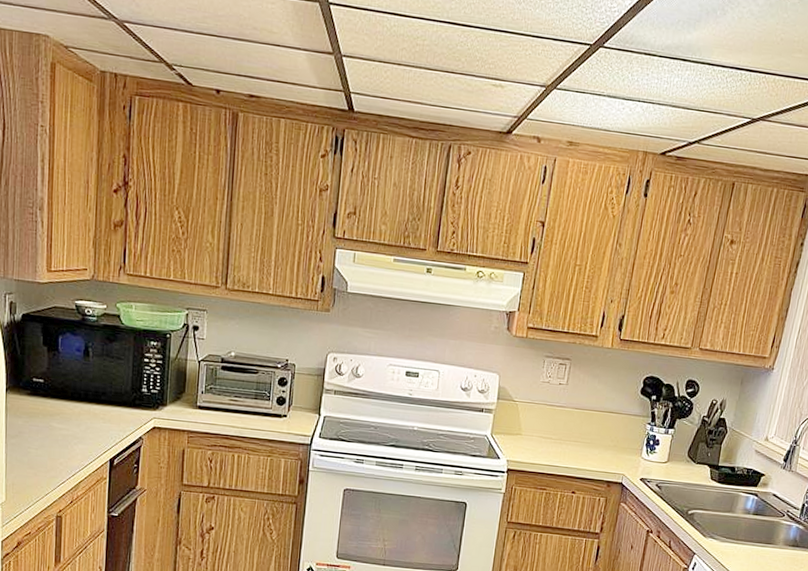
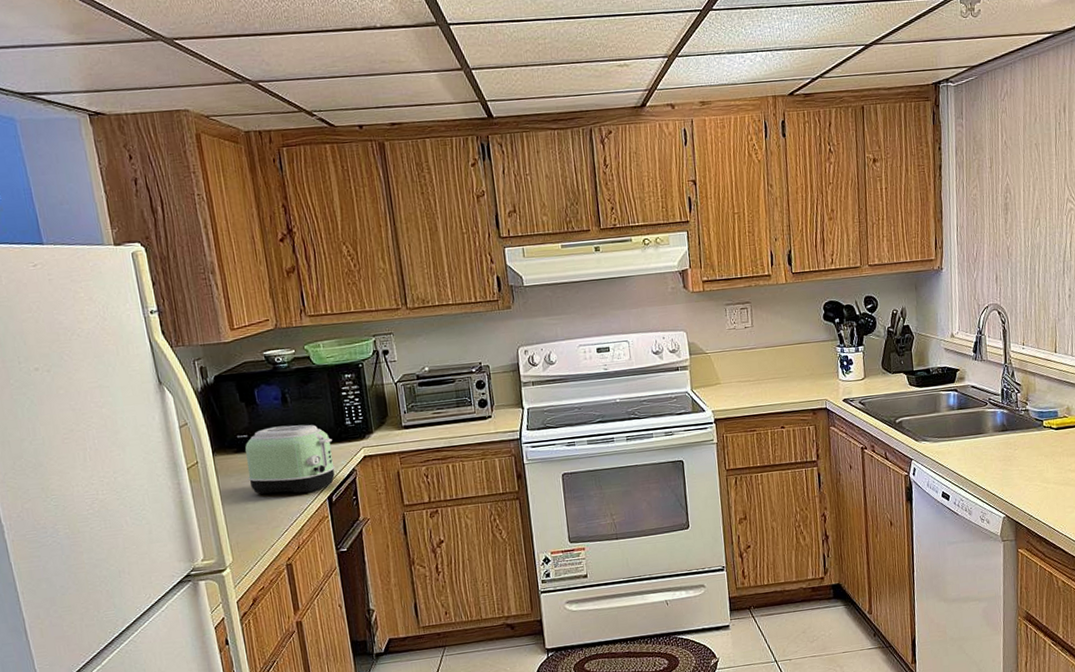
toaster: none [35,377,125,451] -> present [245,424,335,494]

